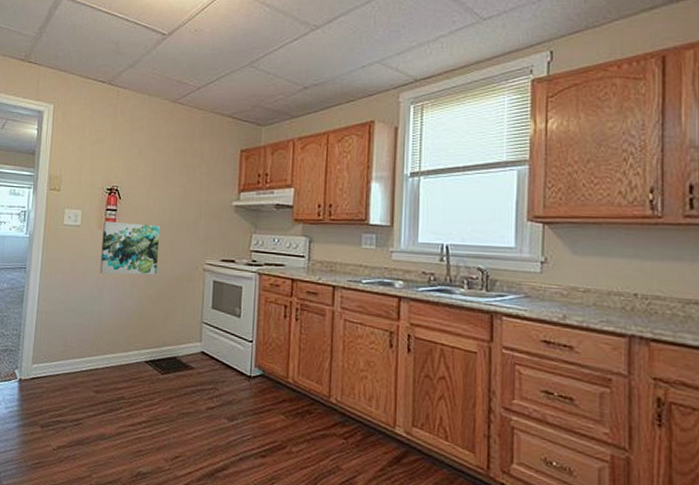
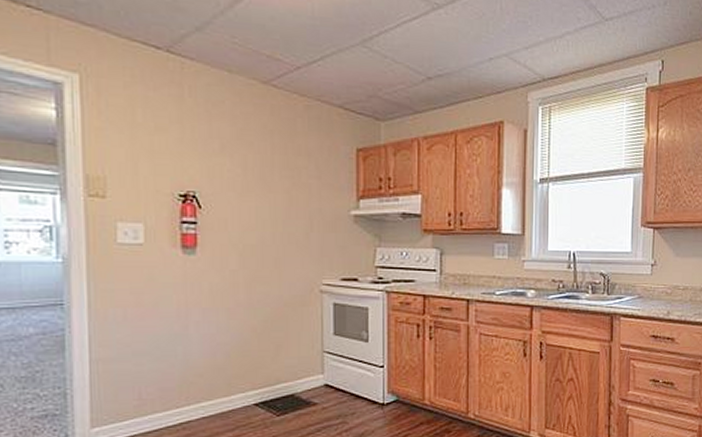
wall art: present [100,220,161,275] -> none [179,236,262,305]

